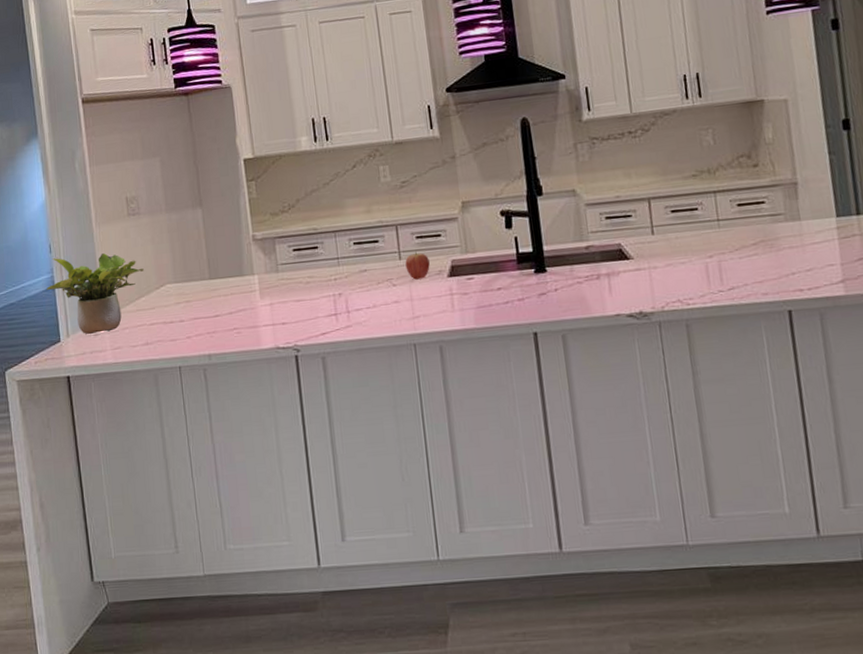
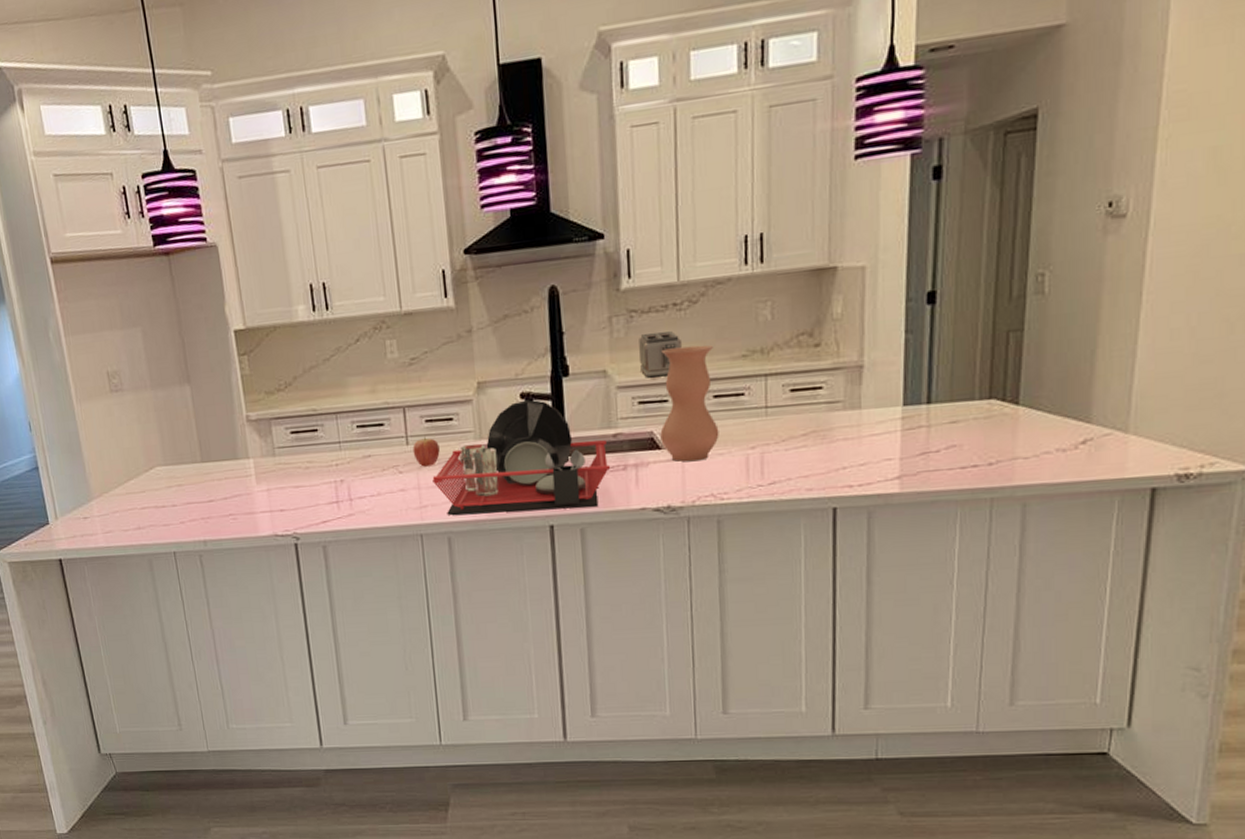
potted plant: present [47,252,144,335] -> none [30,431,131,518]
dish rack: none [423,216,586,325] -> present [432,399,611,515]
toaster: none [601,155,640,196] -> present [638,331,683,378]
vase: none [622,166,680,271] -> present [660,345,719,462]

